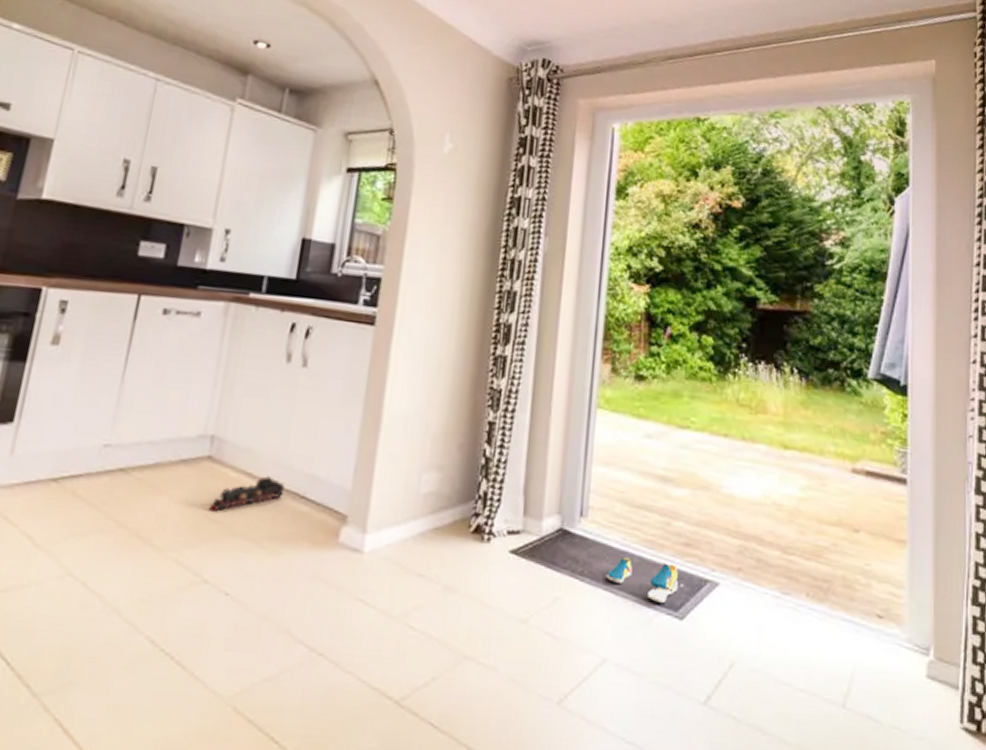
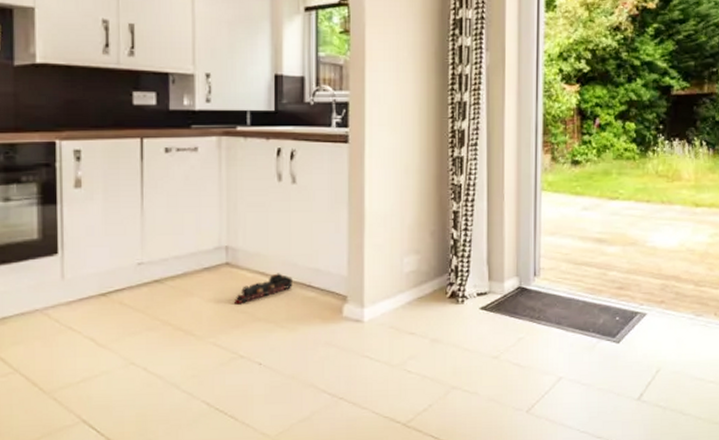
shoe: present [606,557,679,603] -> none [558,303,615,333]

